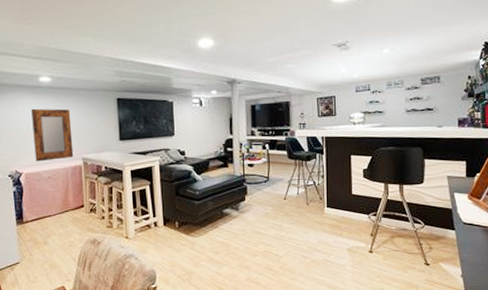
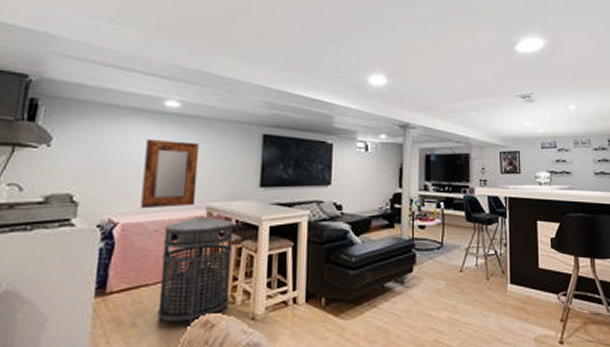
trash can: none [55,165,109,245] -> present [157,216,233,328]

